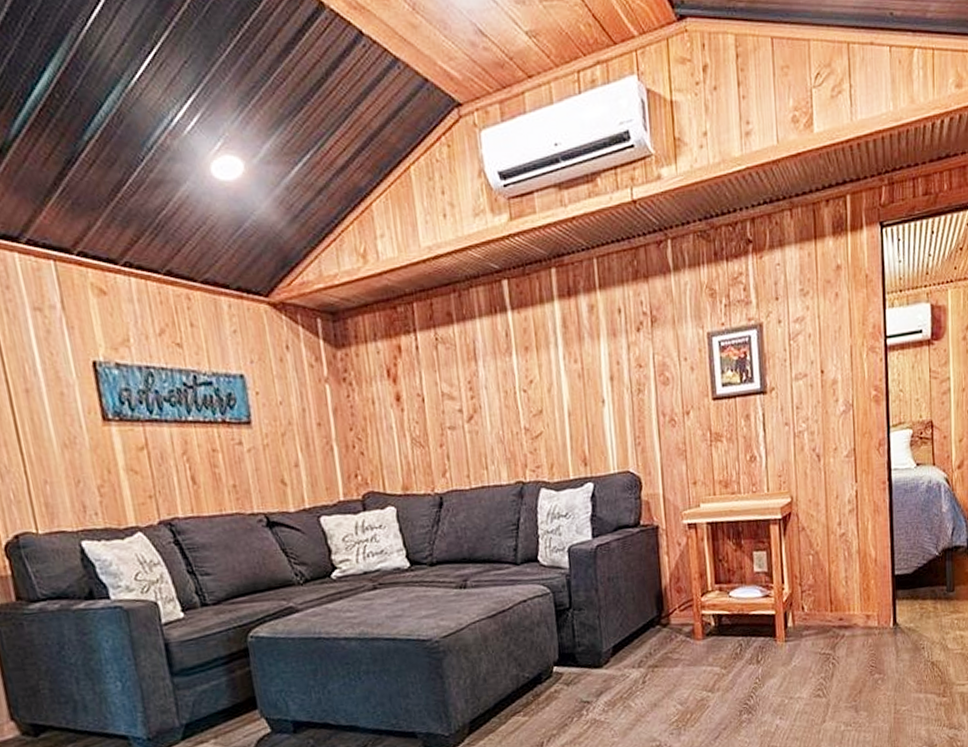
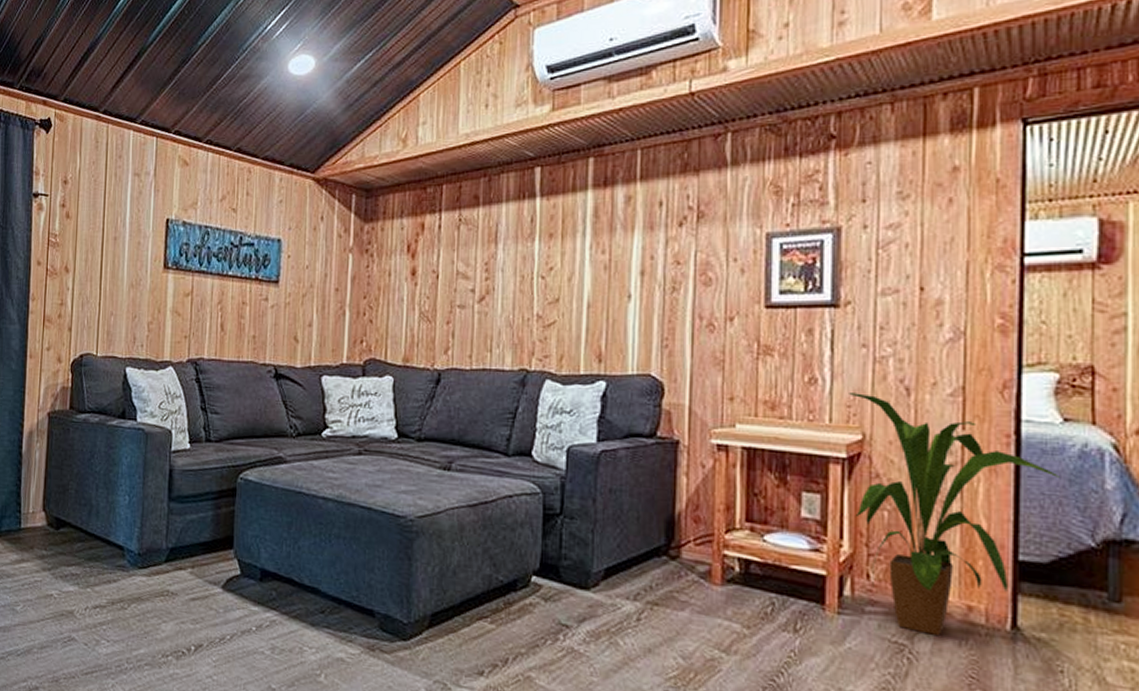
house plant: none [779,464,916,643] -> present [849,393,1059,635]

